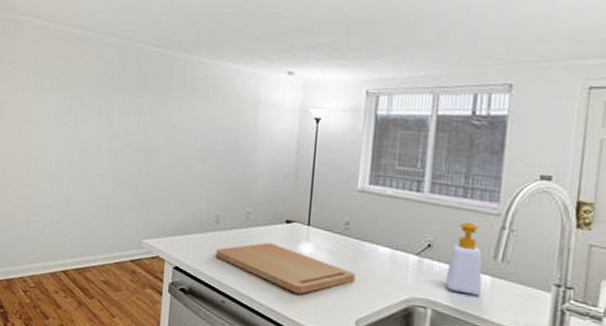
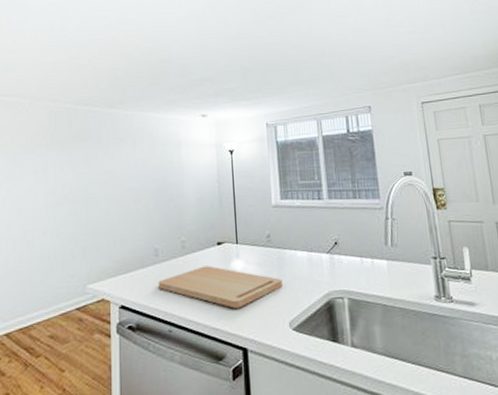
soap bottle: present [446,222,483,296] -> none [352,218,383,279]

